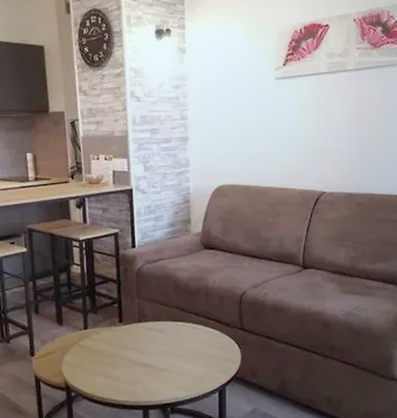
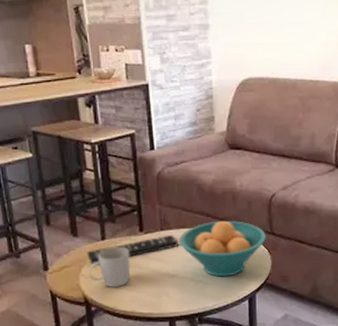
remote control: none [70,326,154,352] -> present [87,234,178,264]
mug: none [70,336,109,375] -> present [88,247,131,288]
fruit bowl: none [155,315,236,369] -> present [179,220,266,277]

